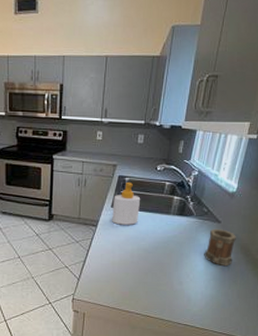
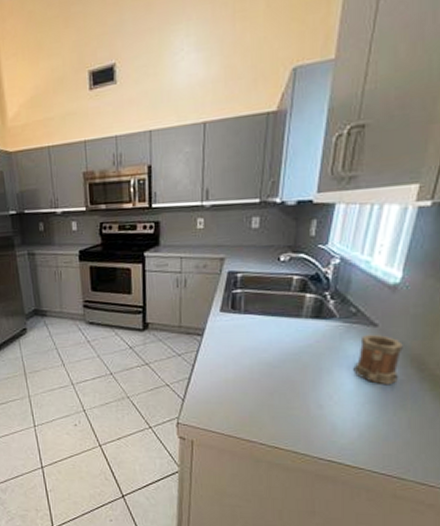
soap bottle: present [112,183,141,225] -> none [221,279,260,333]

